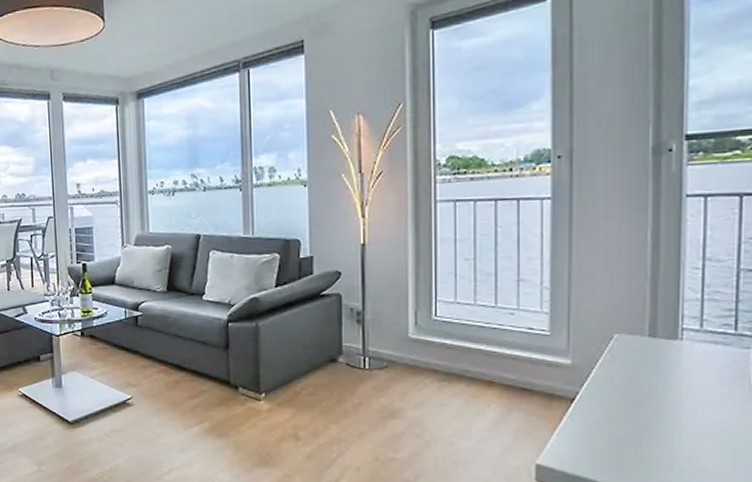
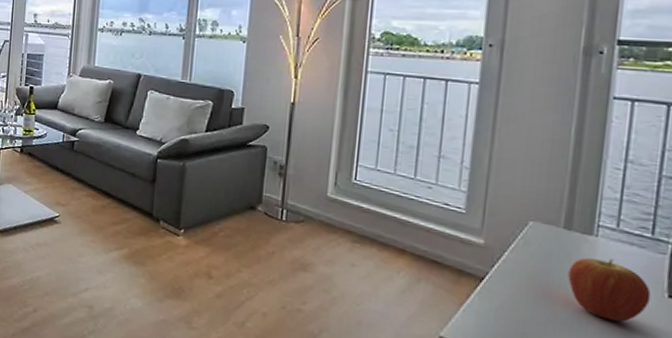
fruit: none [657,360,739,422] -> present [568,258,651,322]

